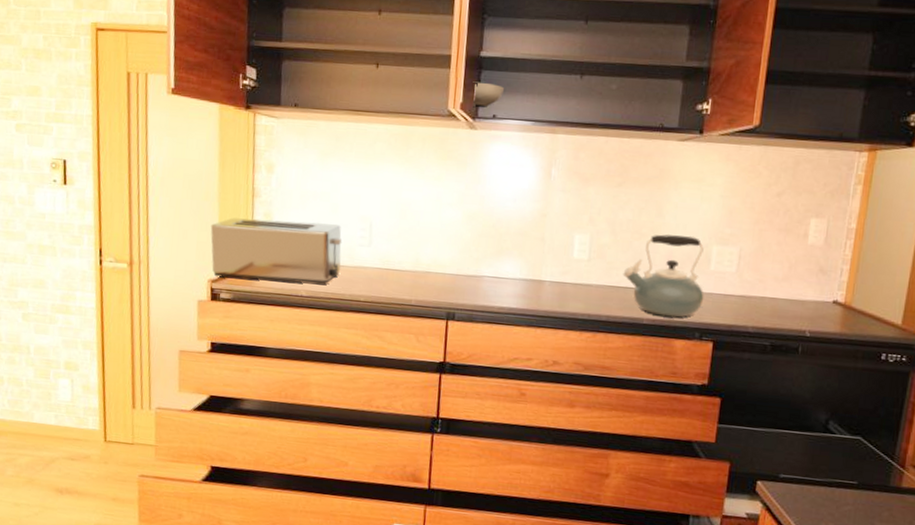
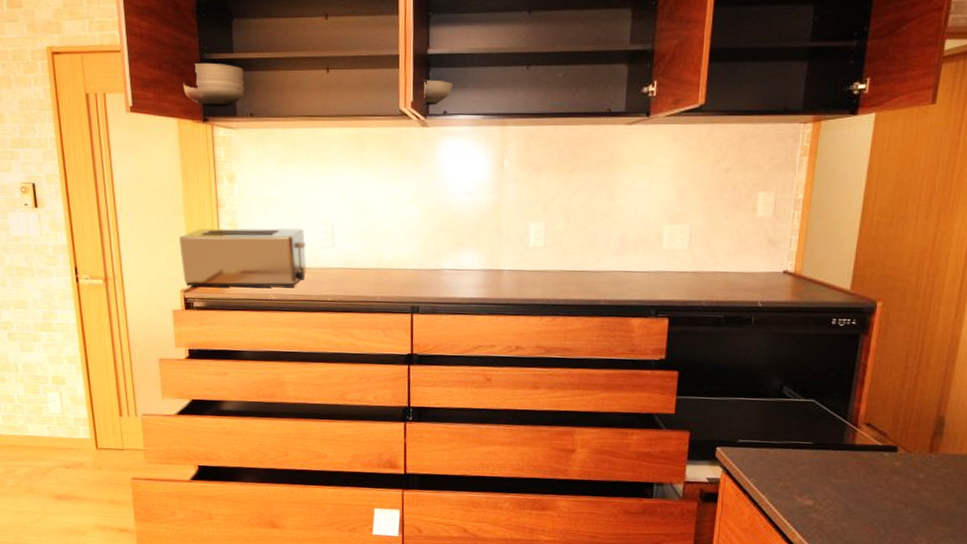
bowl: none [227,49,292,96] -> present [182,62,245,107]
kettle: present [623,234,704,318] -> none [578,217,658,297]

